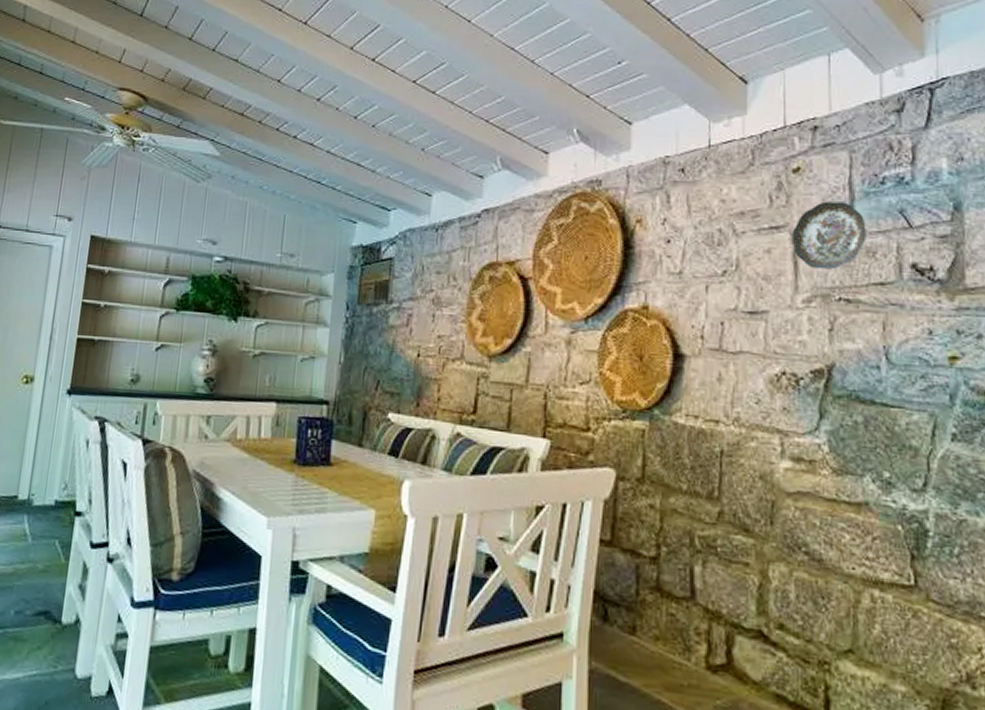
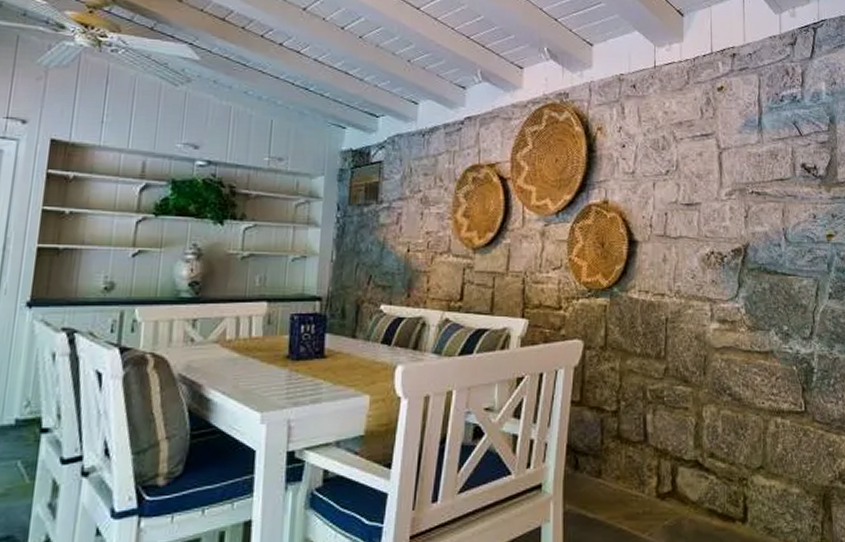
decorative plate: present [791,201,867,270] -> none [717,114,771,169]

